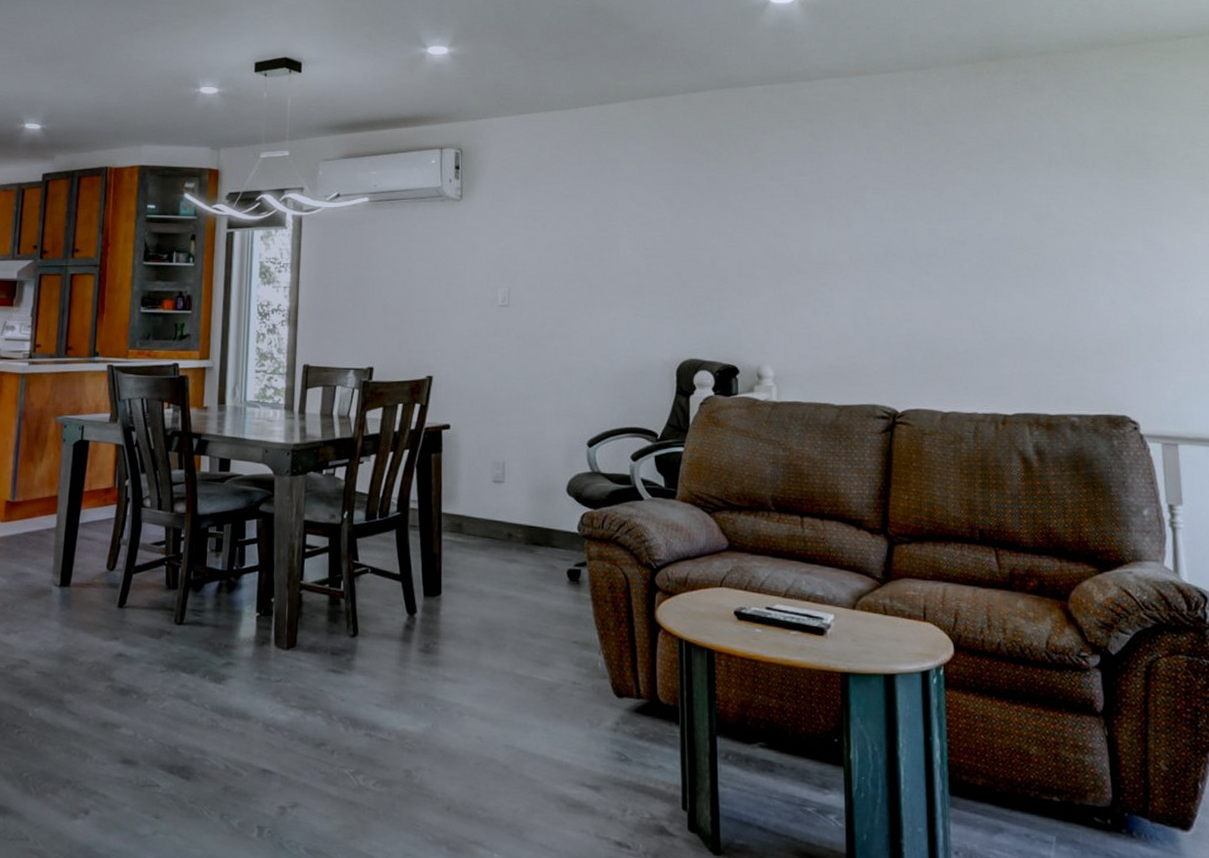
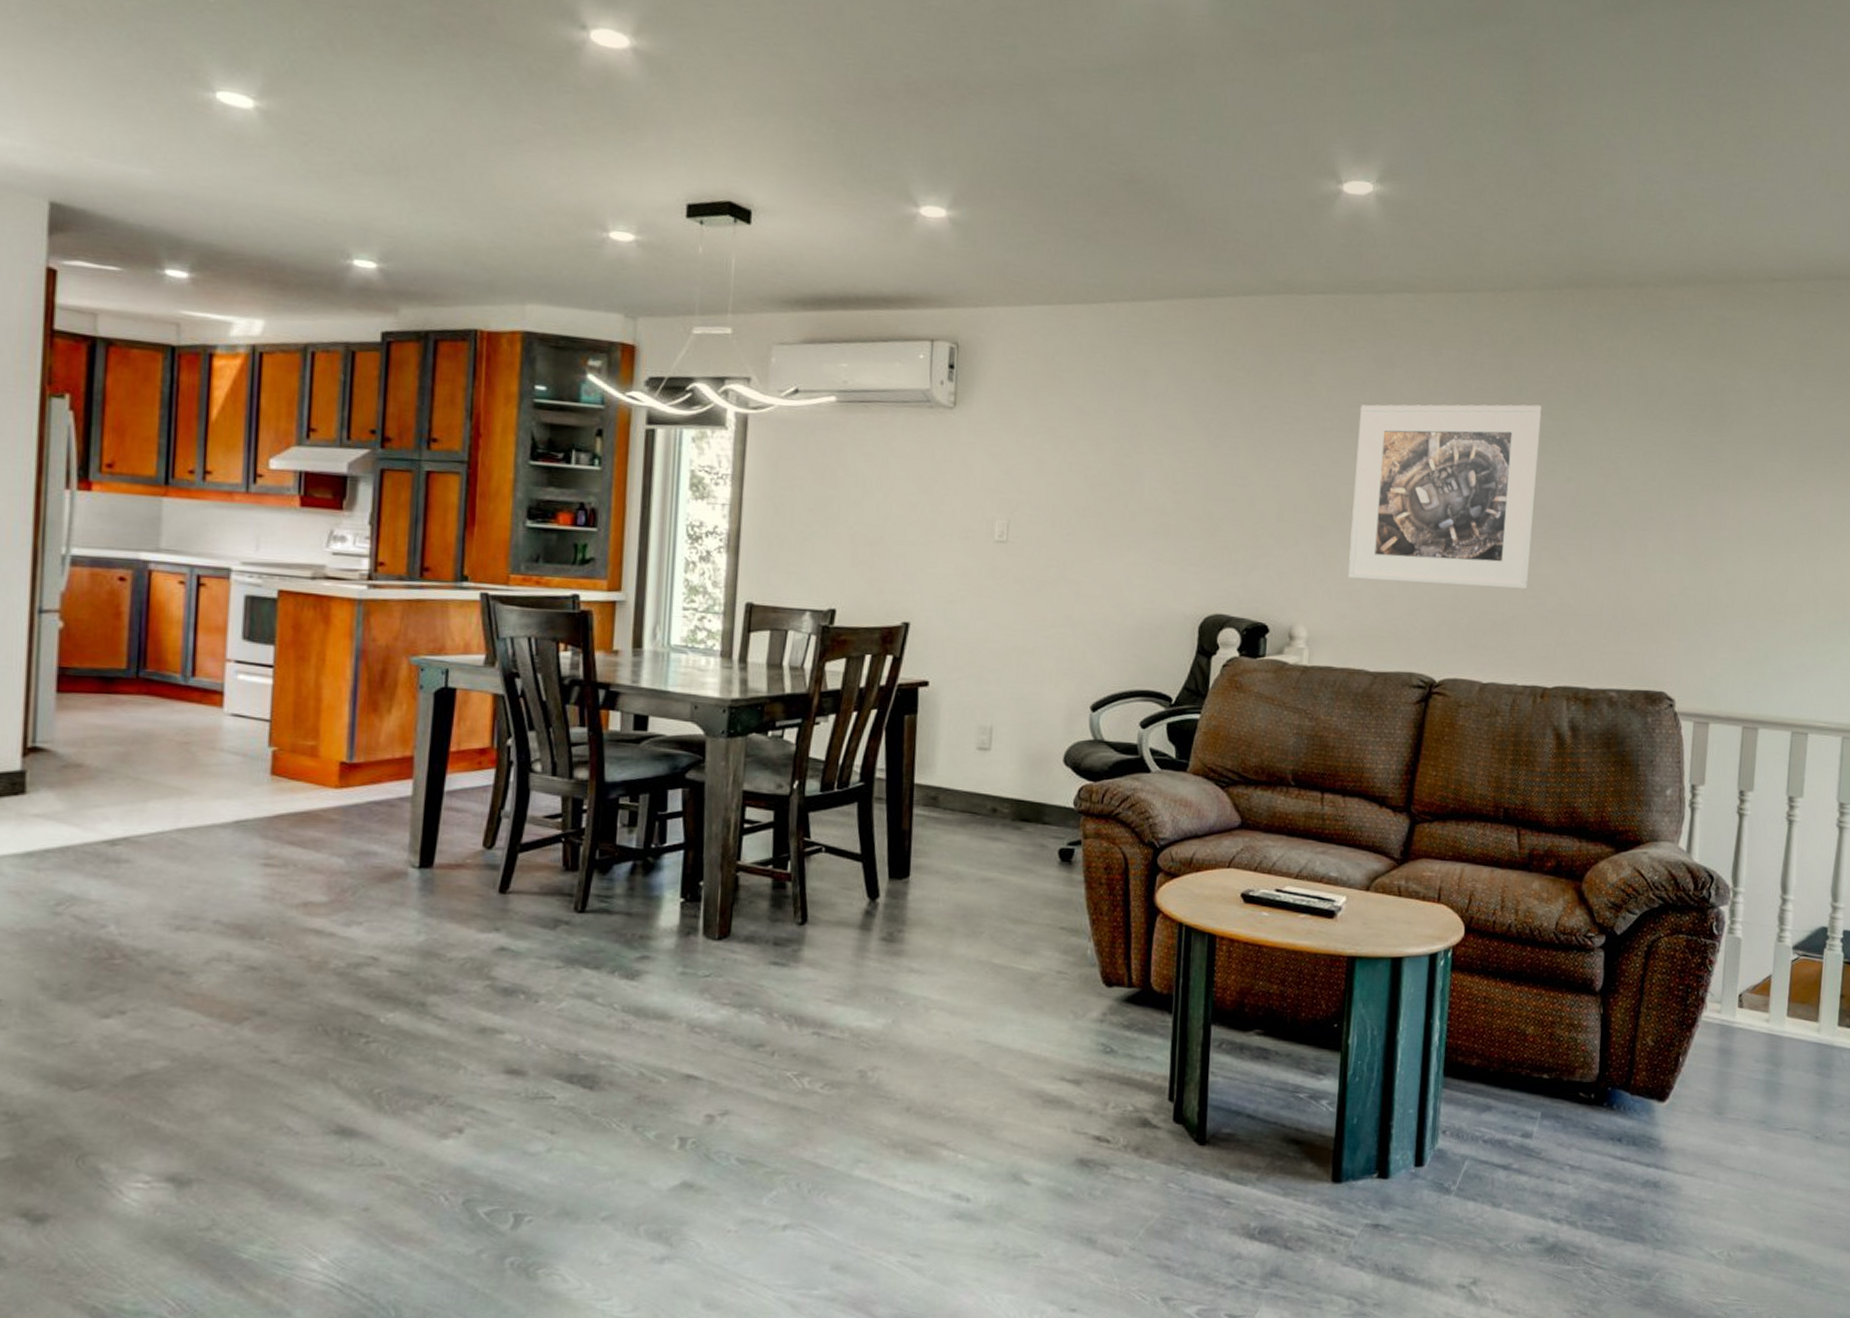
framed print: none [802,162,978,326] -> present [1348,404,1542,590]

